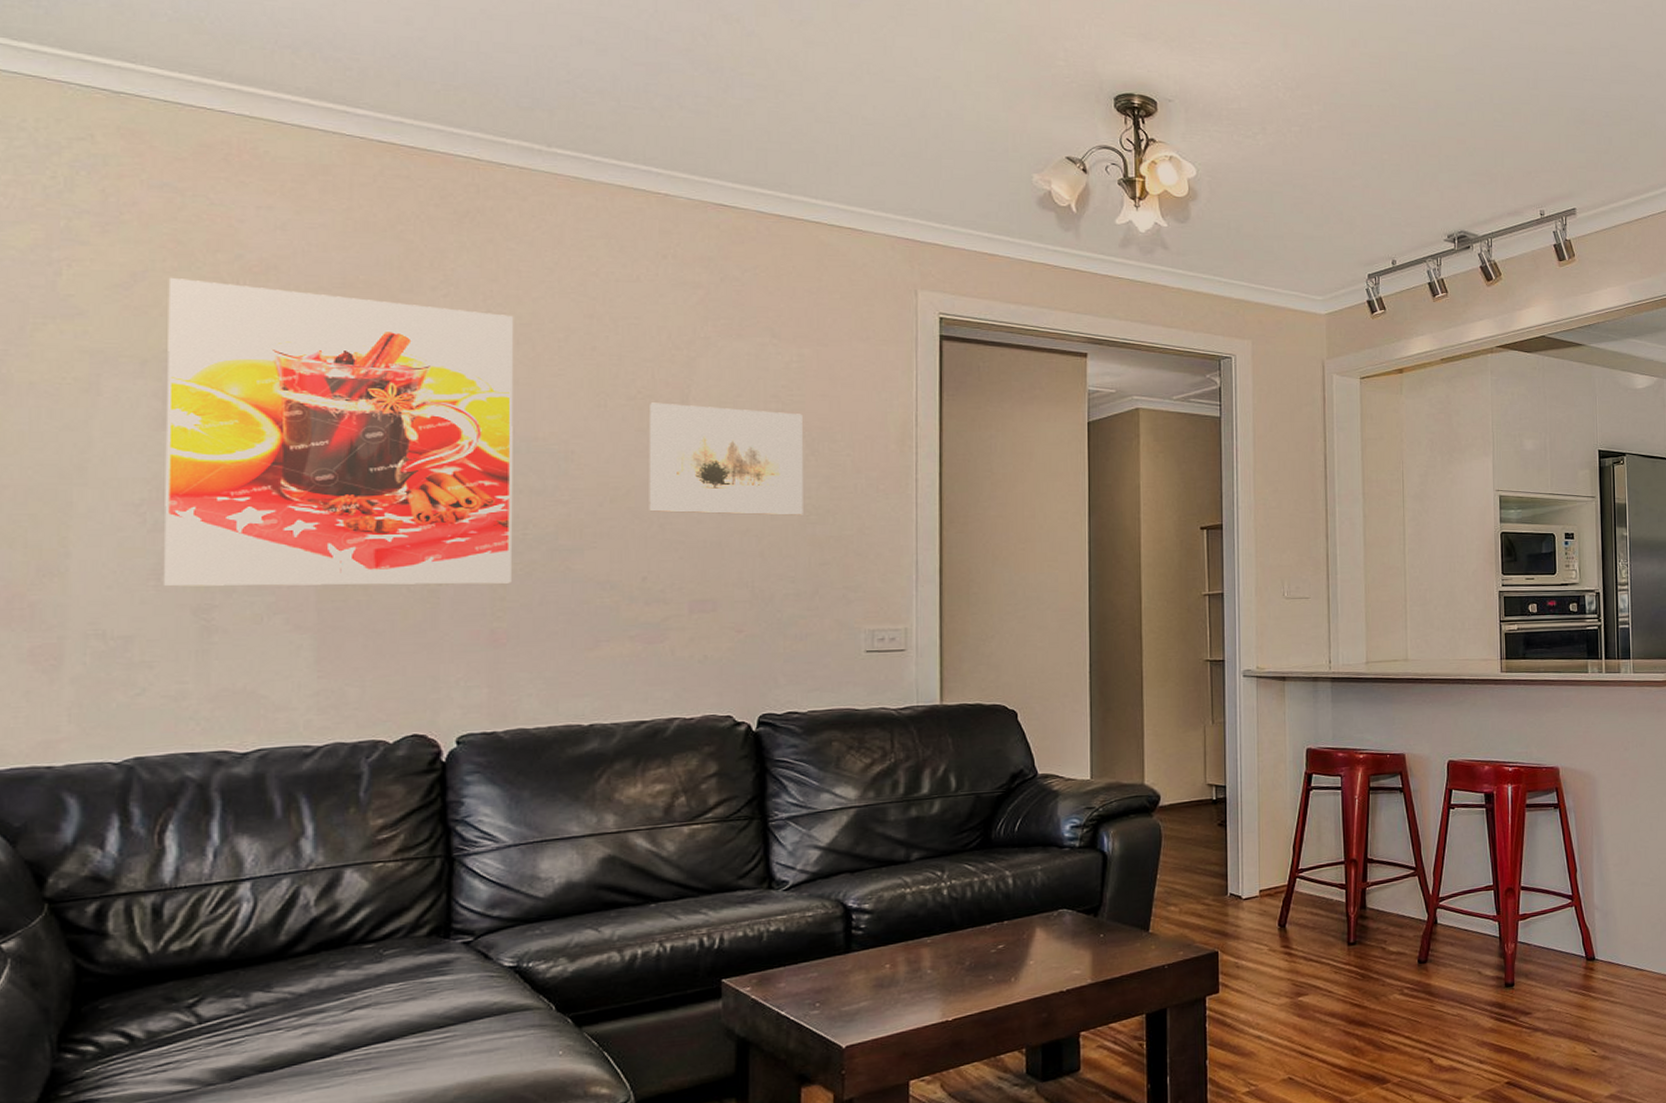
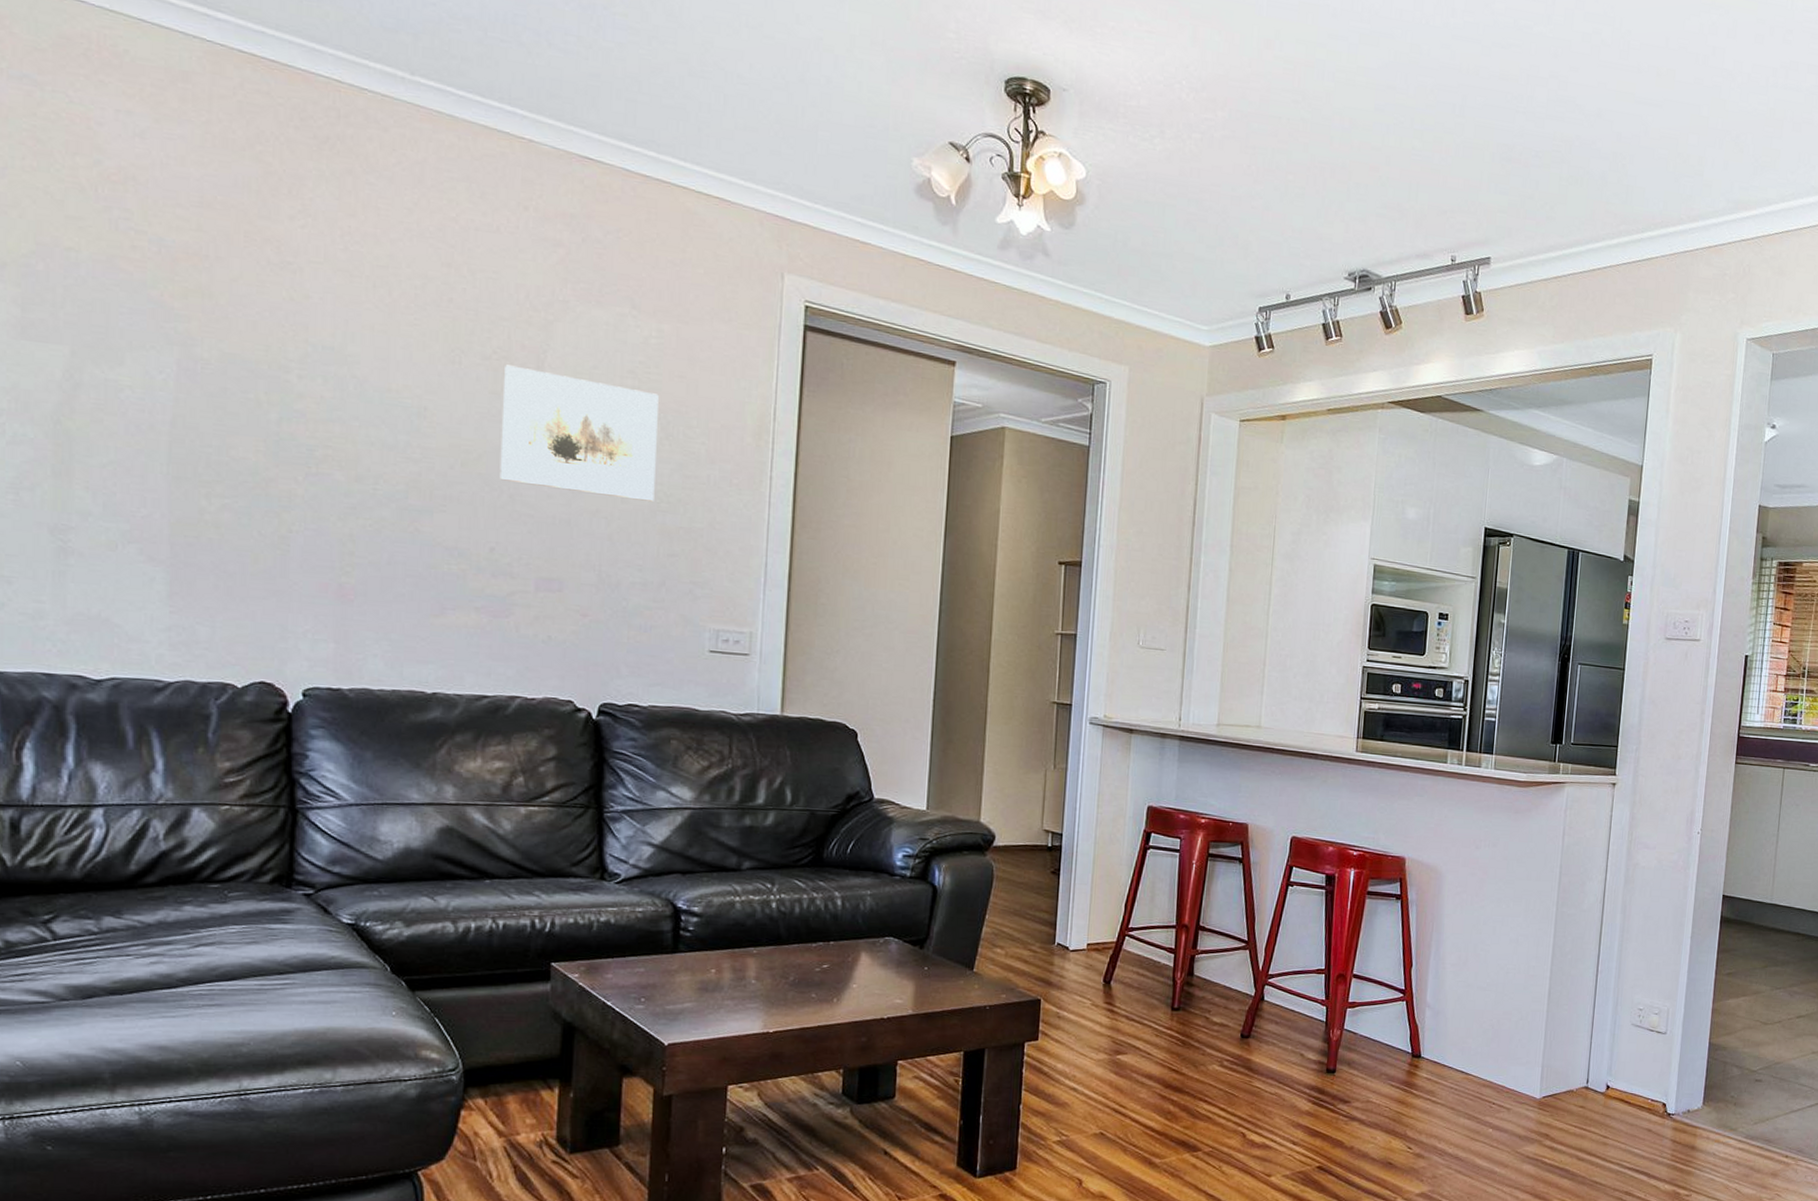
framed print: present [164,277,514,587] -> none [23,177,371,539]

